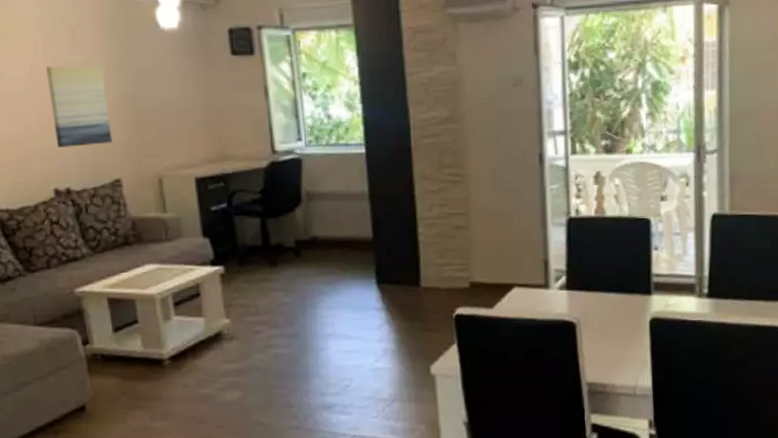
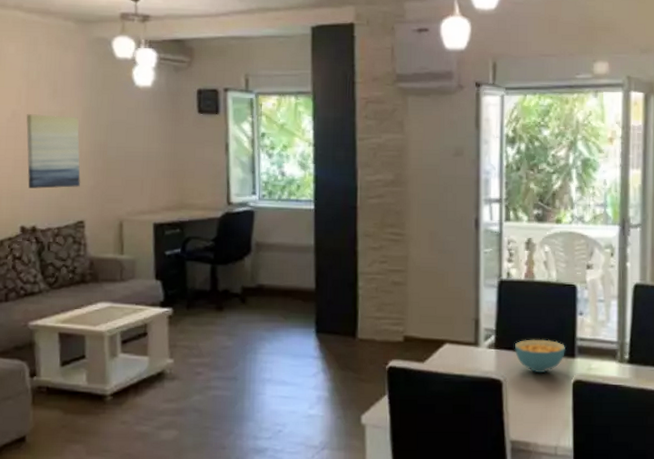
cereal bowl: none [587,277,641,312] -> present [514,339,565,372]

